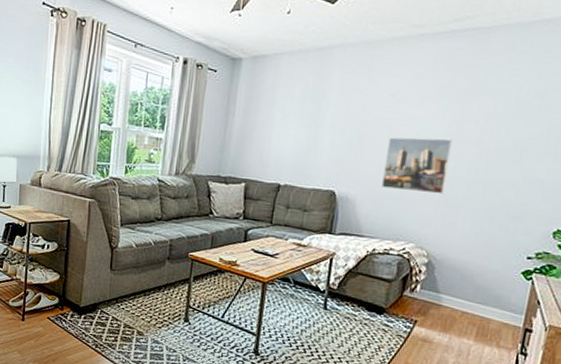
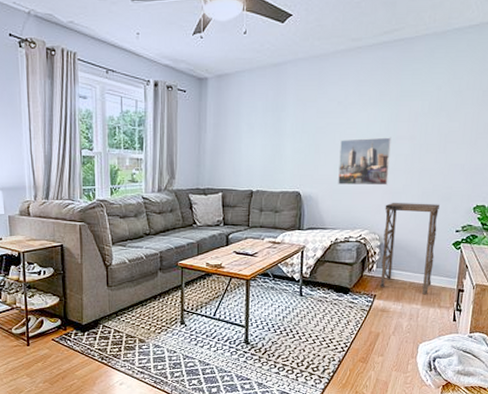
pedestal table: none [423,214,508,329] -> present [380,202,439,295]

